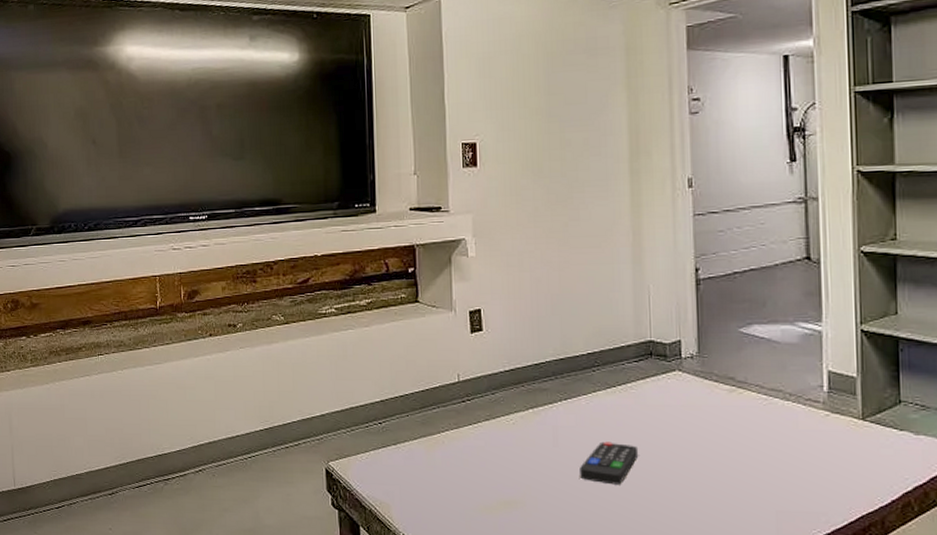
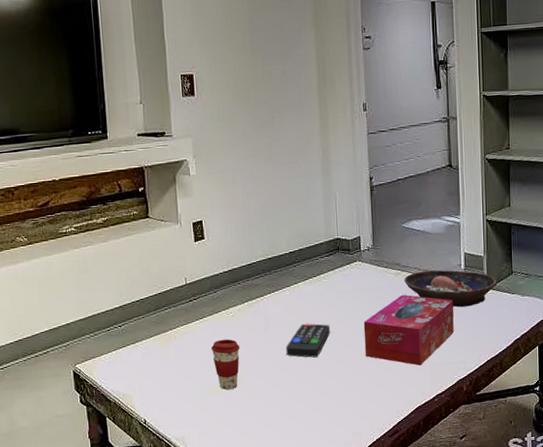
coffee cup: none [485,450,522,512] -> present [210,339,240,390]
tissue box: none [683,418,812,511] -> present [363,295,454,366]
bowl: none [741,390,877,442] -> present [404,269,497,308]

